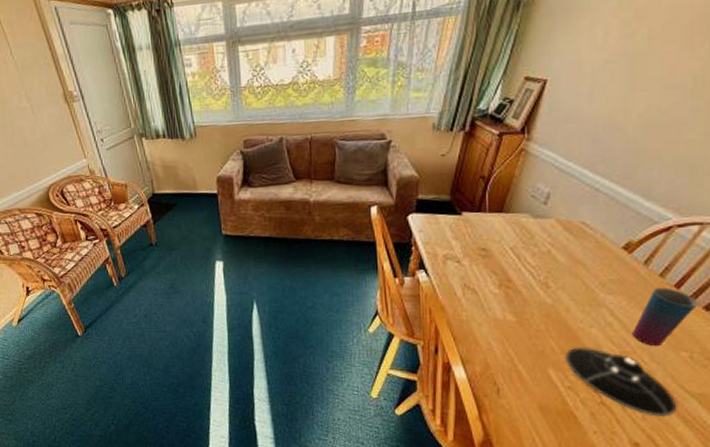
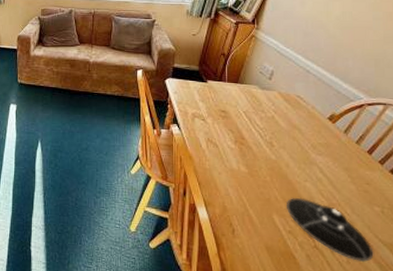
cup: present [632,287,699,347] -> none [337,152,386,201]

